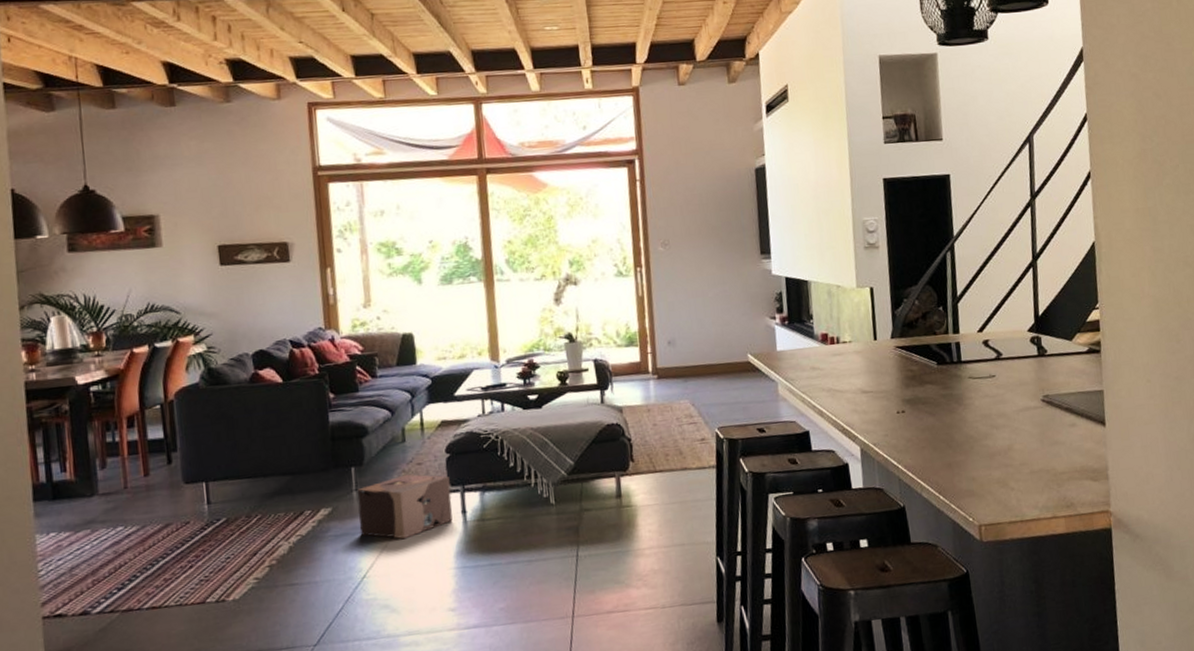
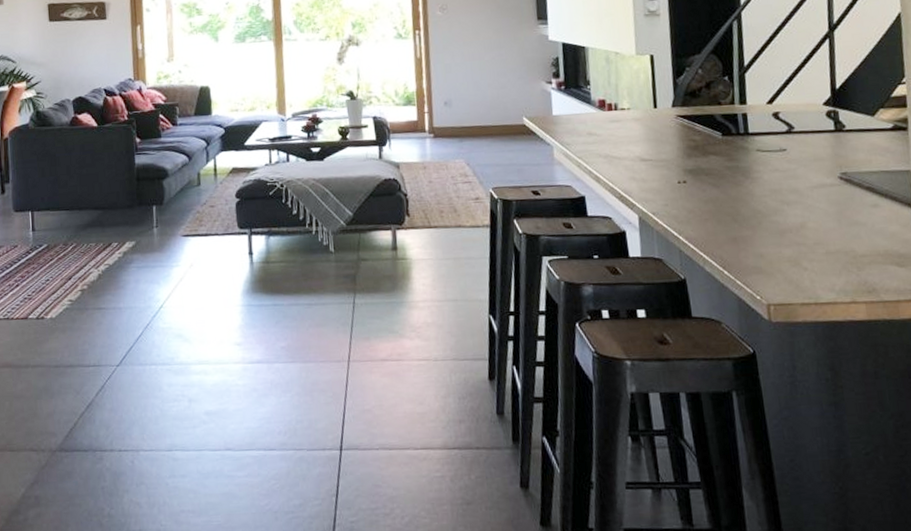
cardboard box: present [357,474,453,540] -> none [157,215,240,275]

